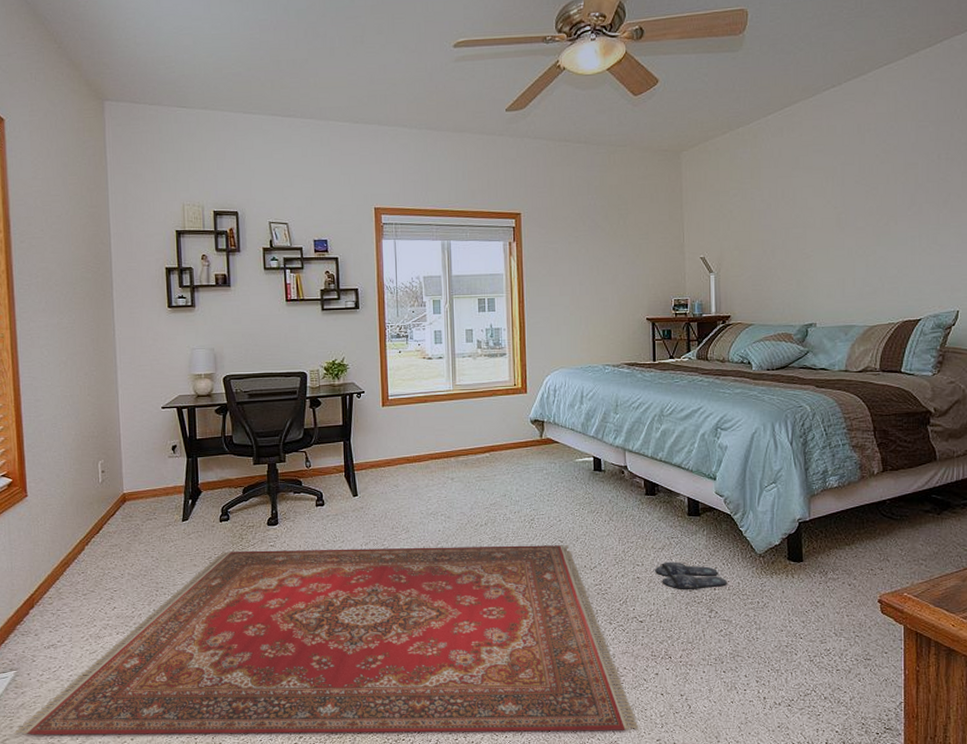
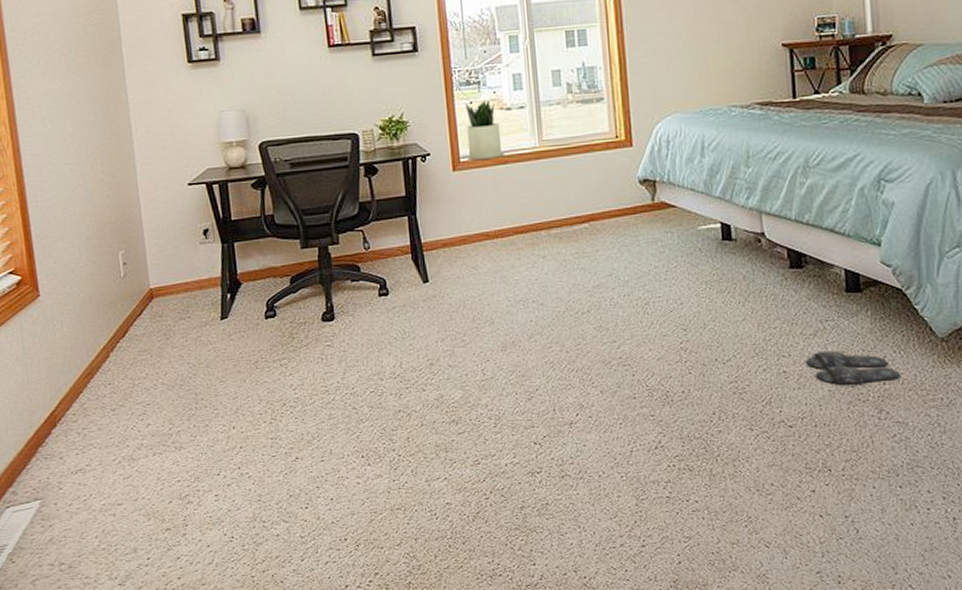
area rug: present [14,545,638,735] -> none [44,334,792,574]
planter: none [393,350,426,399] -> present [464,100,506,161]

